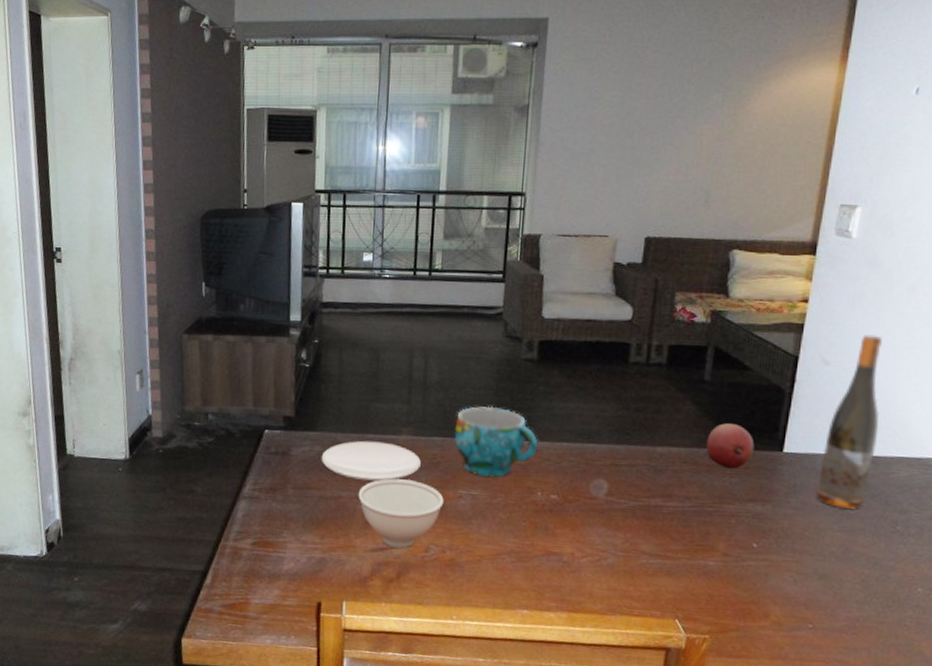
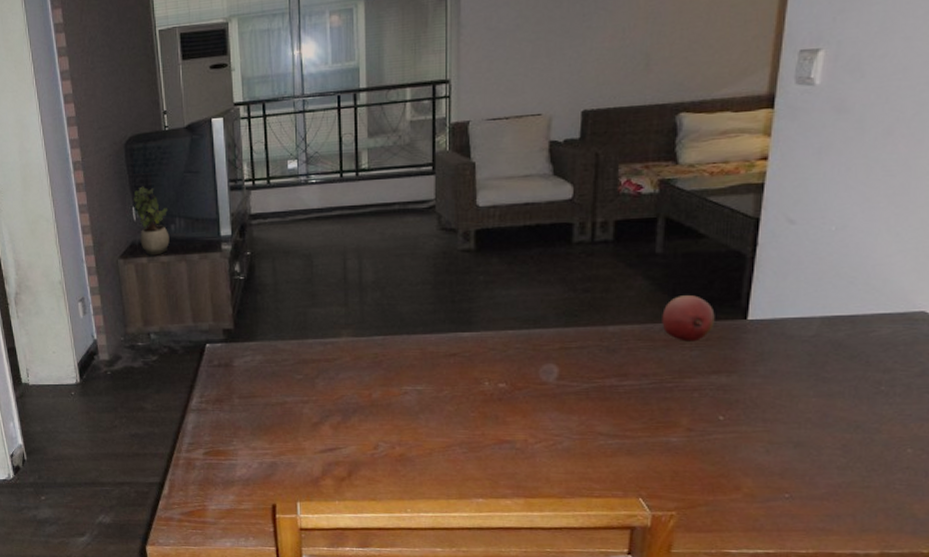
potted plant: none [205,262,238,334] -> present [134,186,170,256]
plate: present [321,440,421,482] -> none [263,346,363,384]
bowl: present [358,478,444,549] -> none [303,381,389,448]
cup: present [454,406,539,477] -> none [394,300,482,370]
wine bottle: present [816,334,882,509] -> none [786,186,856,374]

